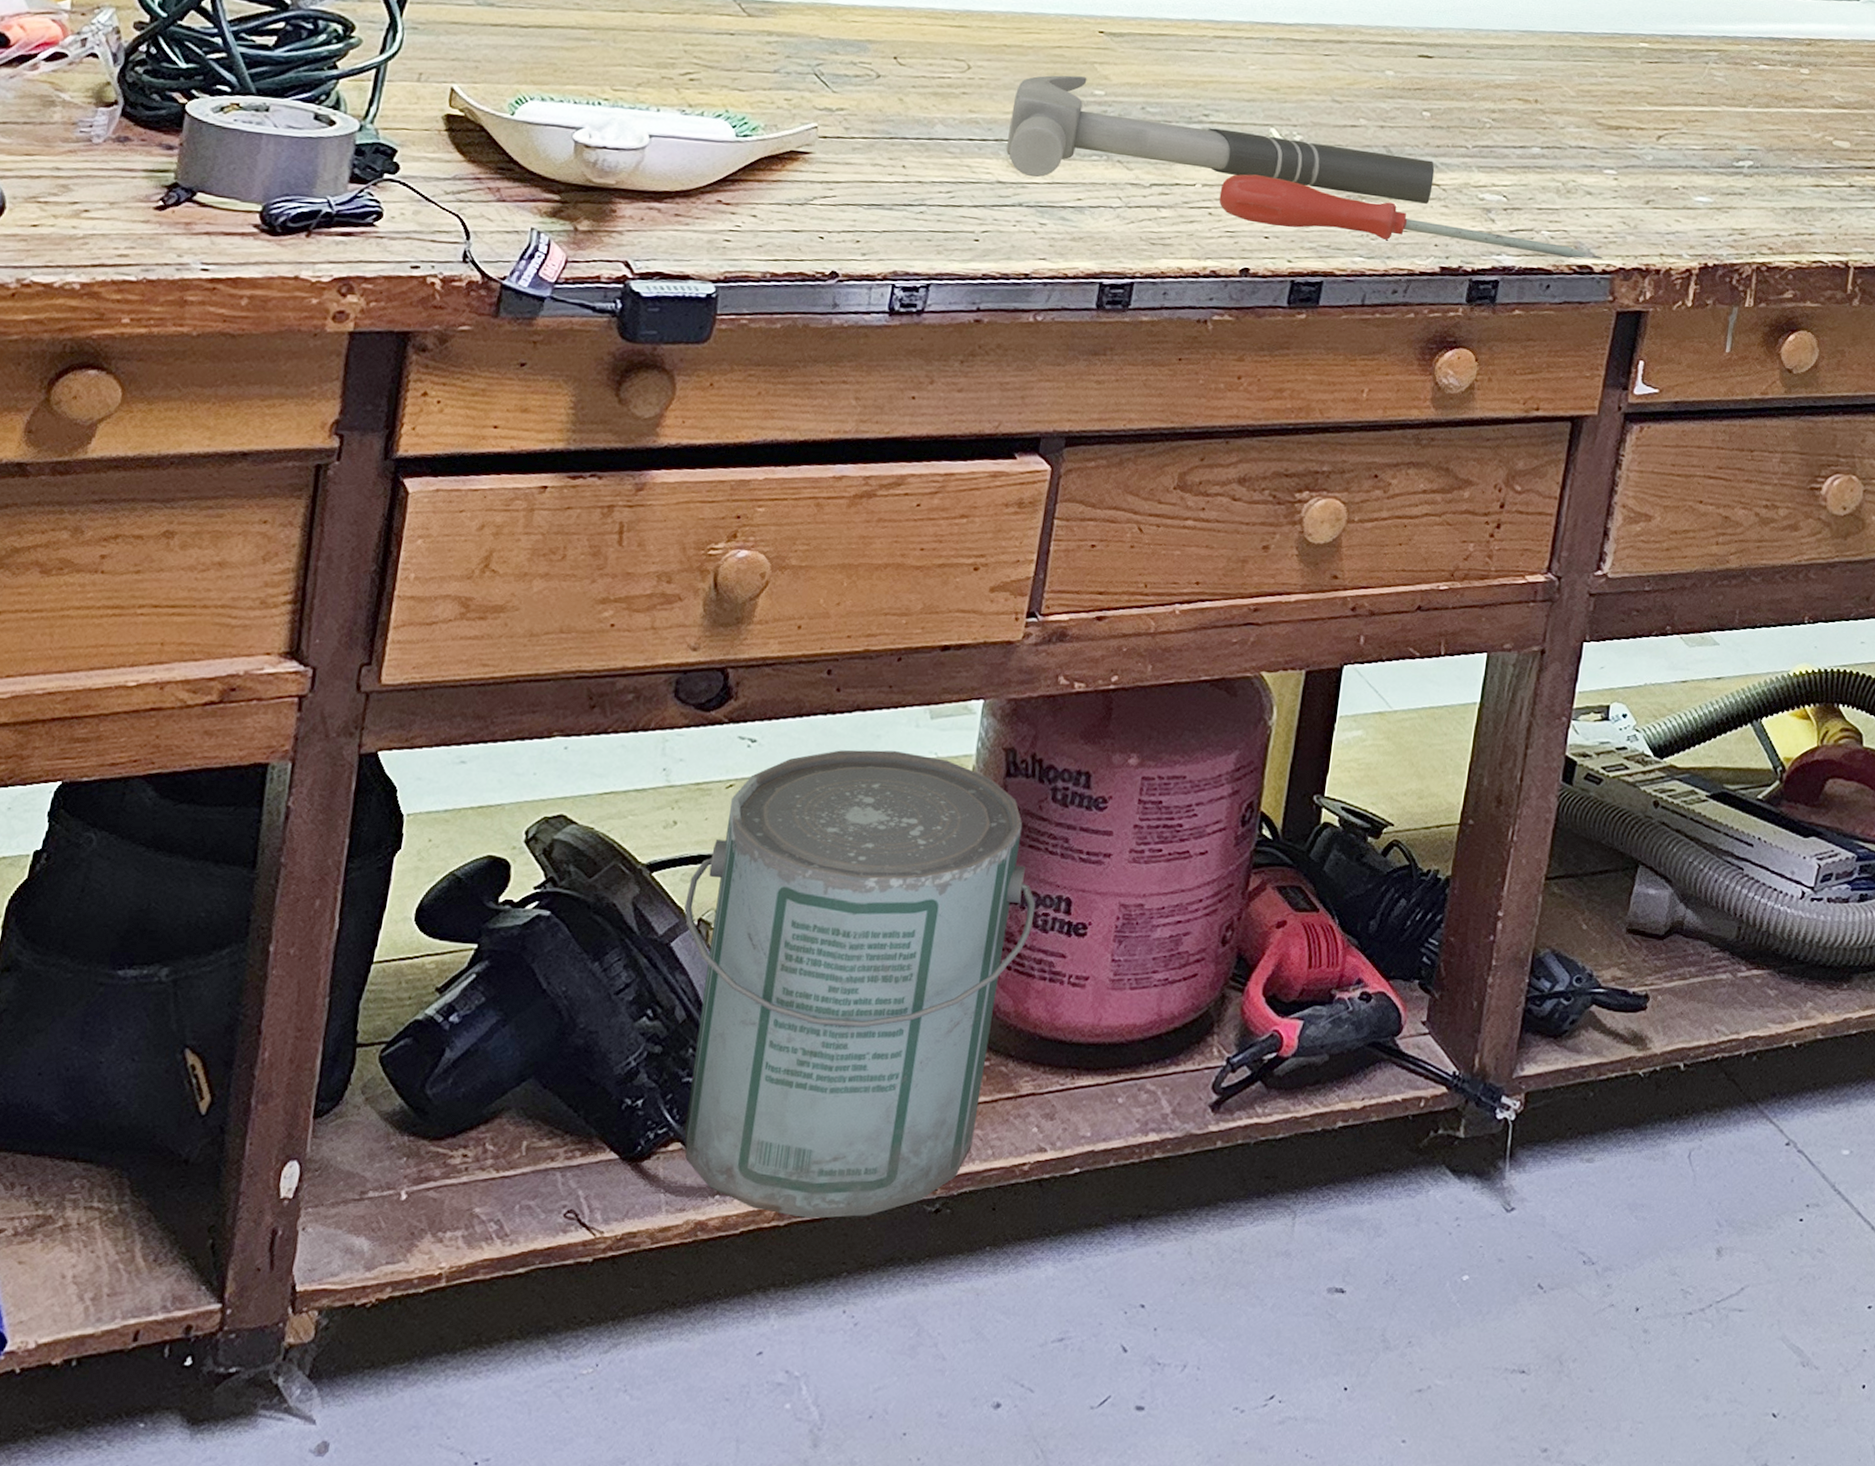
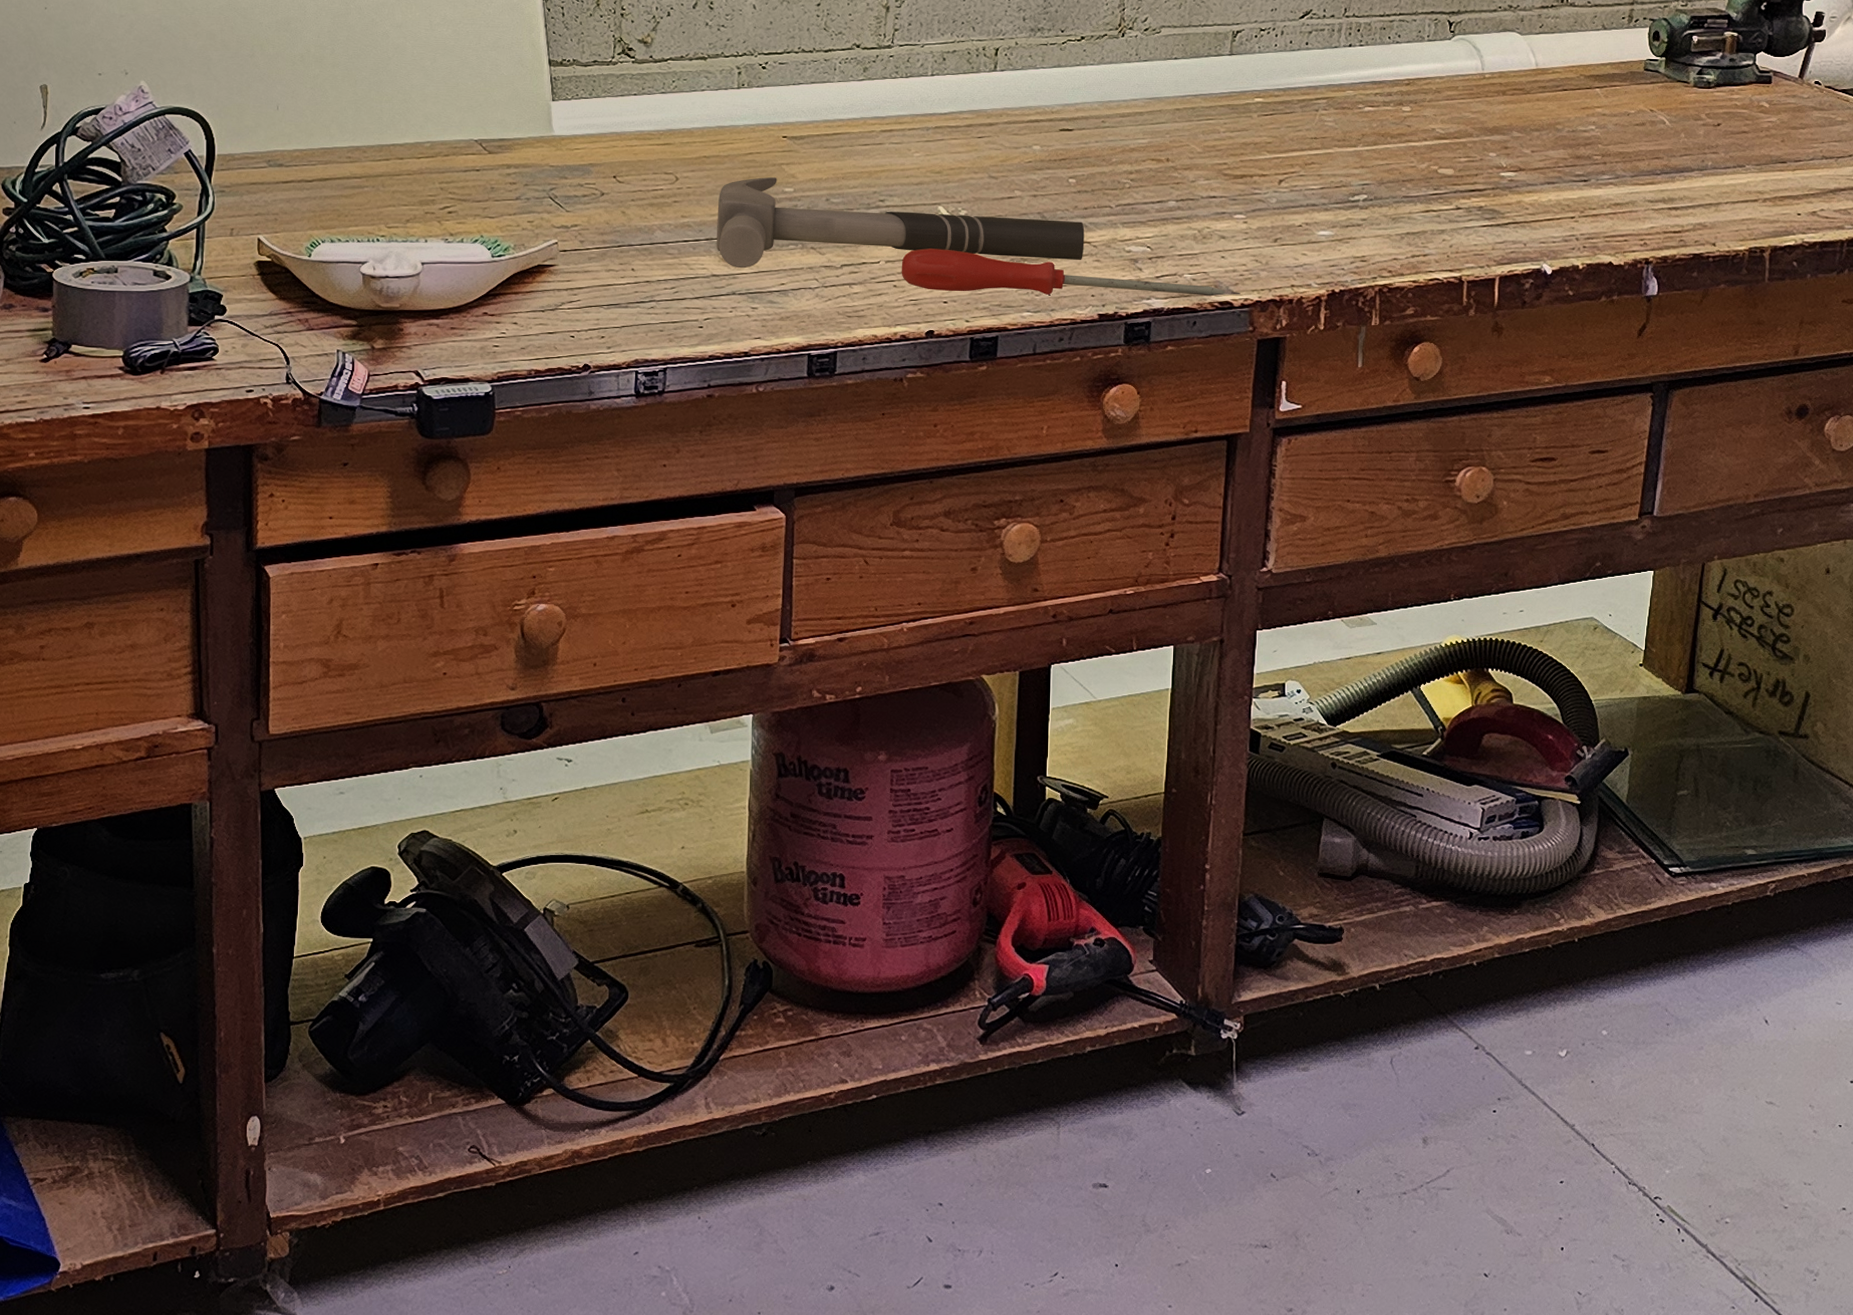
paint can: present [684,749,1036,1219] -> none [531,762,815,1144]

